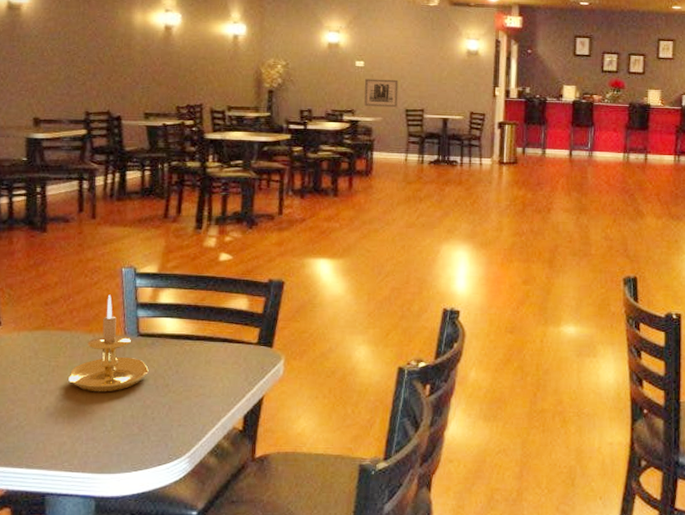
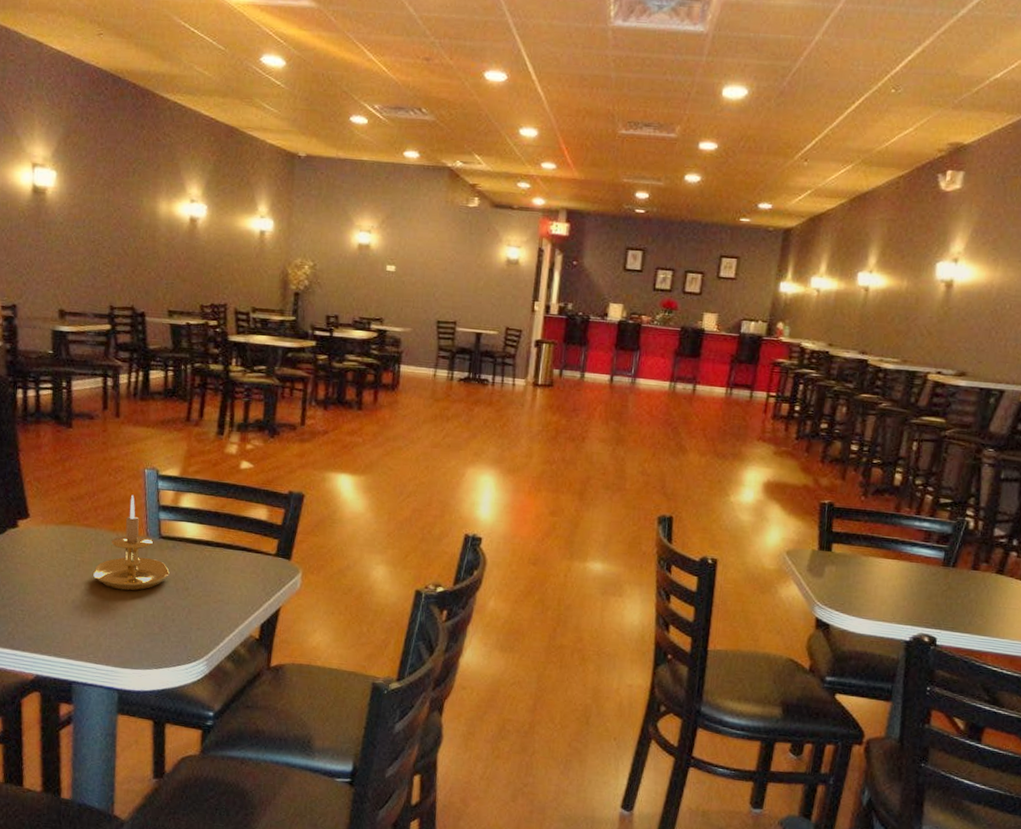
wall art: present [364,79,399,108] -> none [394,285,431,319]

